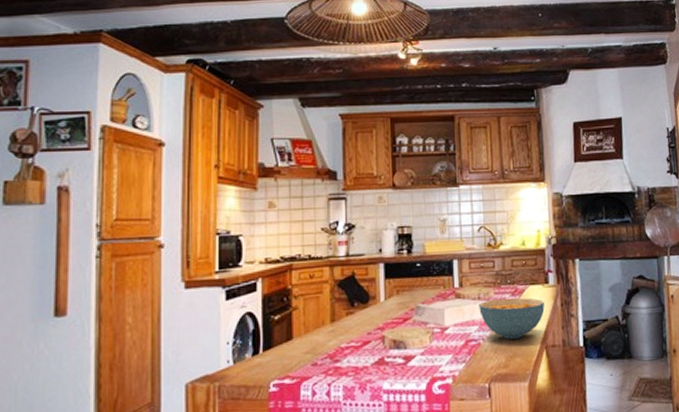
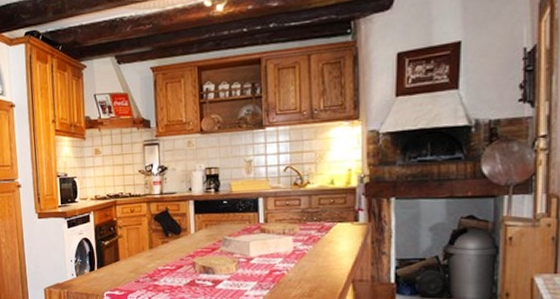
cereal bowl: present [479,297,545,339] -> none [284,234,353,272]

